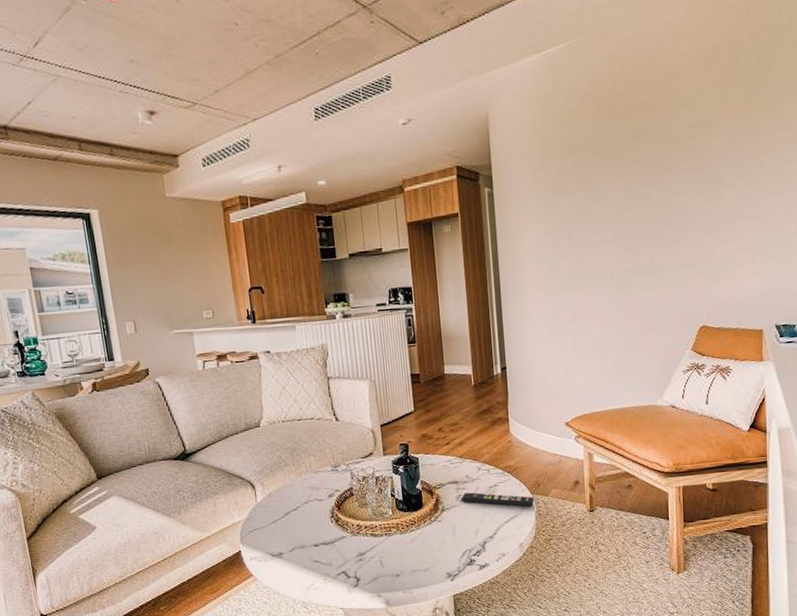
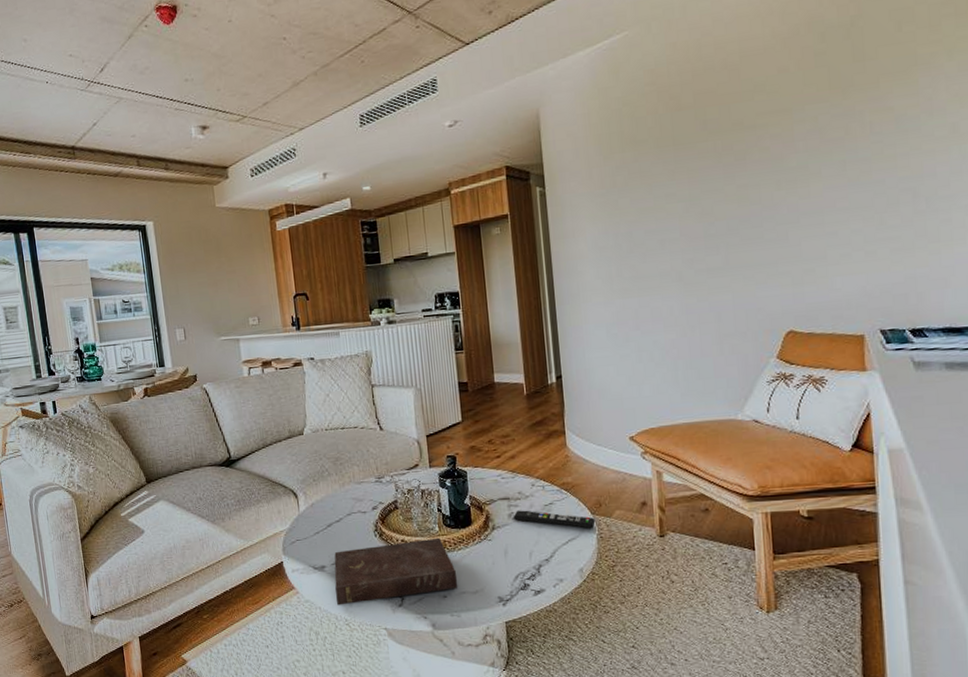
book: none [292,521,409,590] -> present [334,537,457,606]

